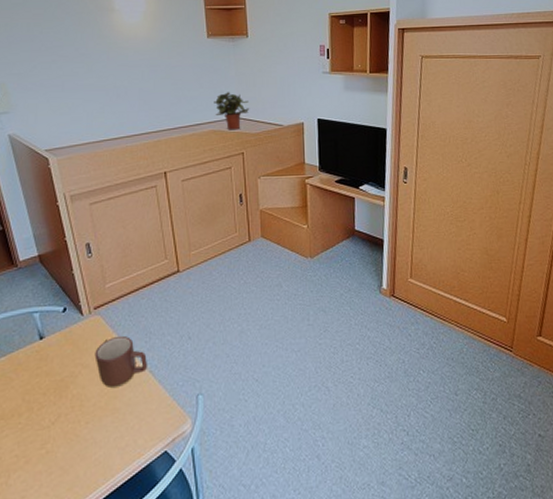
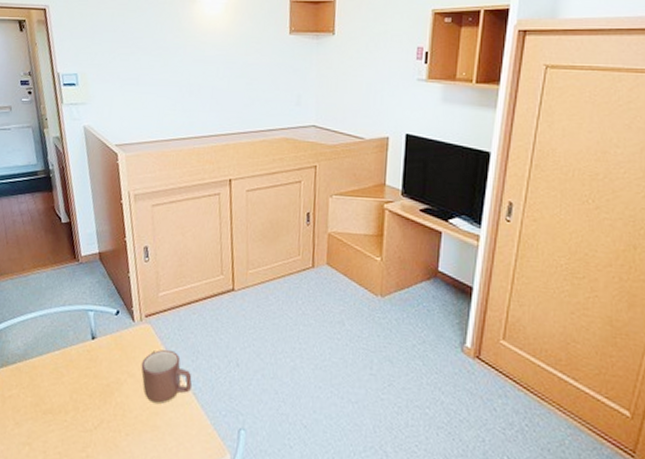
potted plant: present [214,92,250,130] -> none [289,96,329,140]

